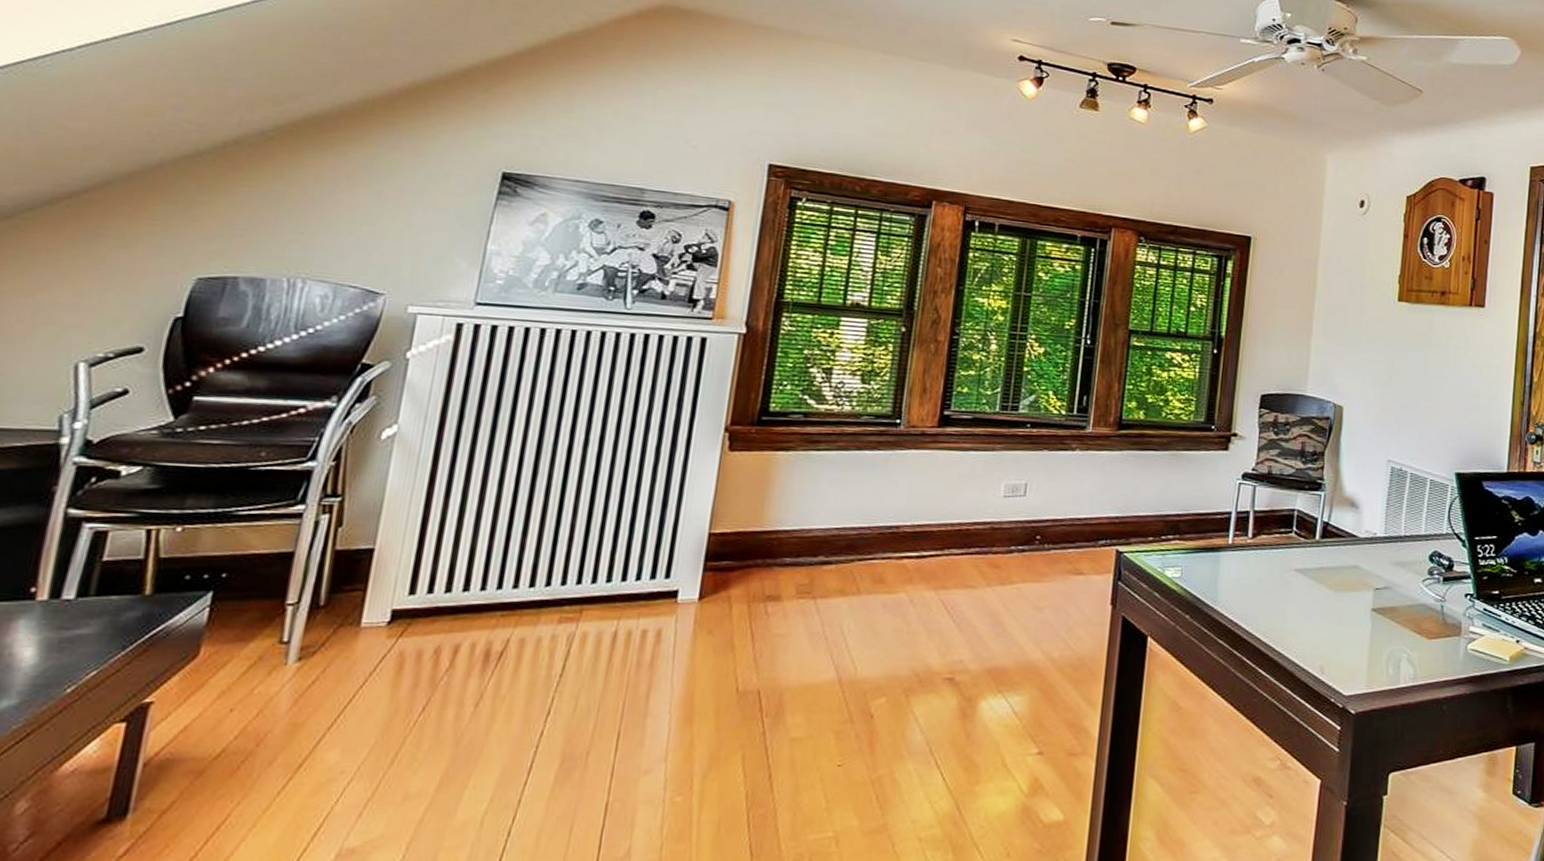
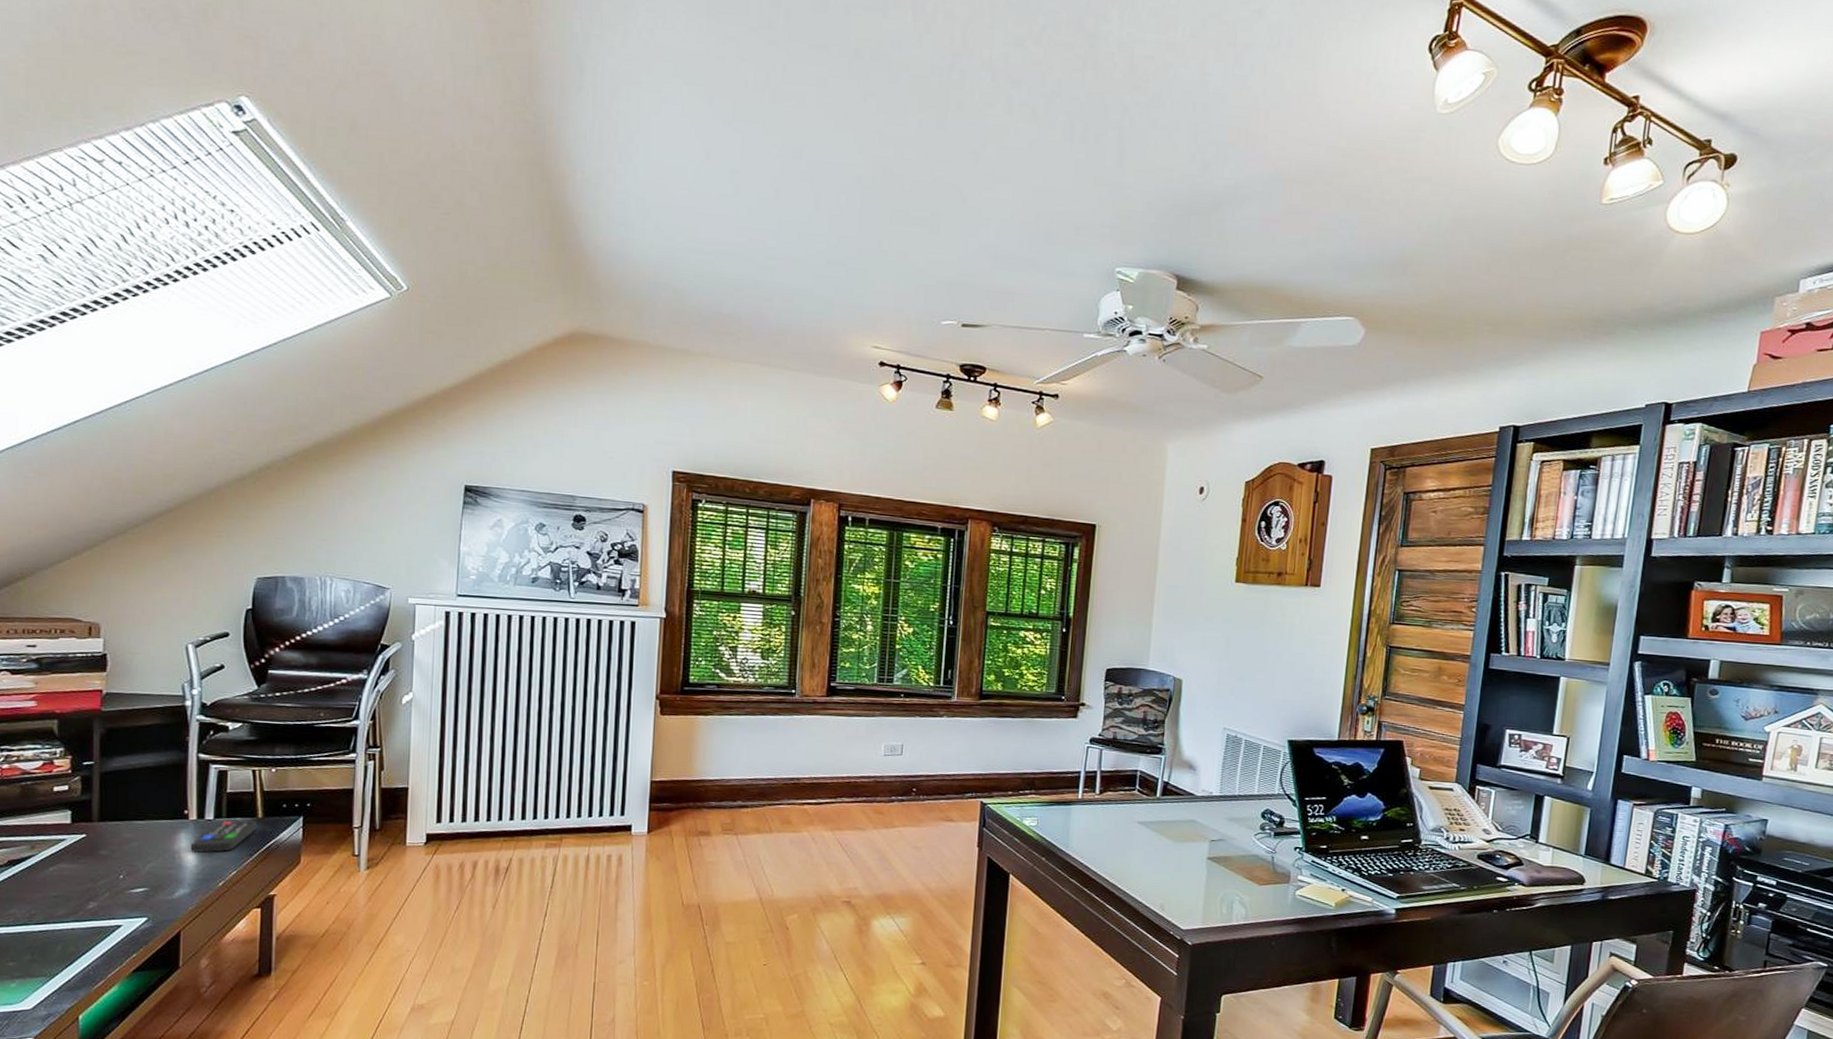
remote control: none [30,599,142,648] -> present [191,820,257,853]

